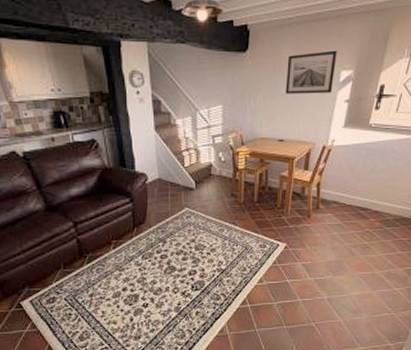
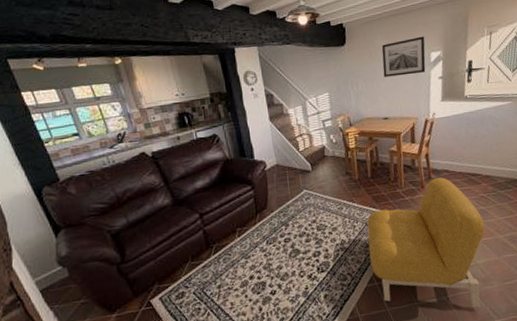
armchair: none [245,209,365,336] -> present [367,177,485,308]

